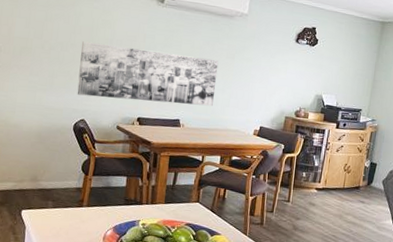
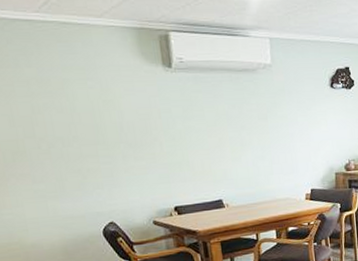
wall art: present [77,41,219,107] -> none [85,124,255,195]

